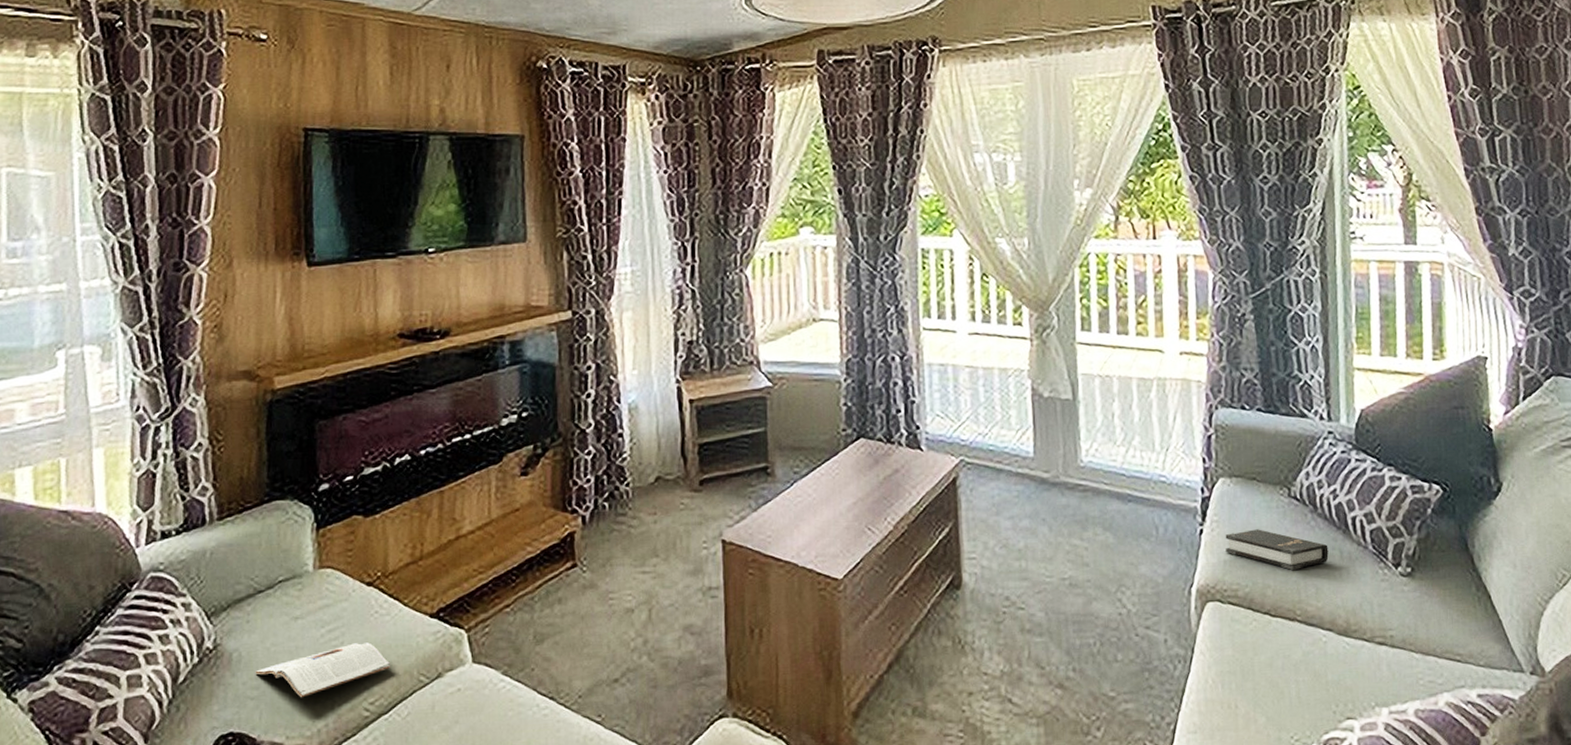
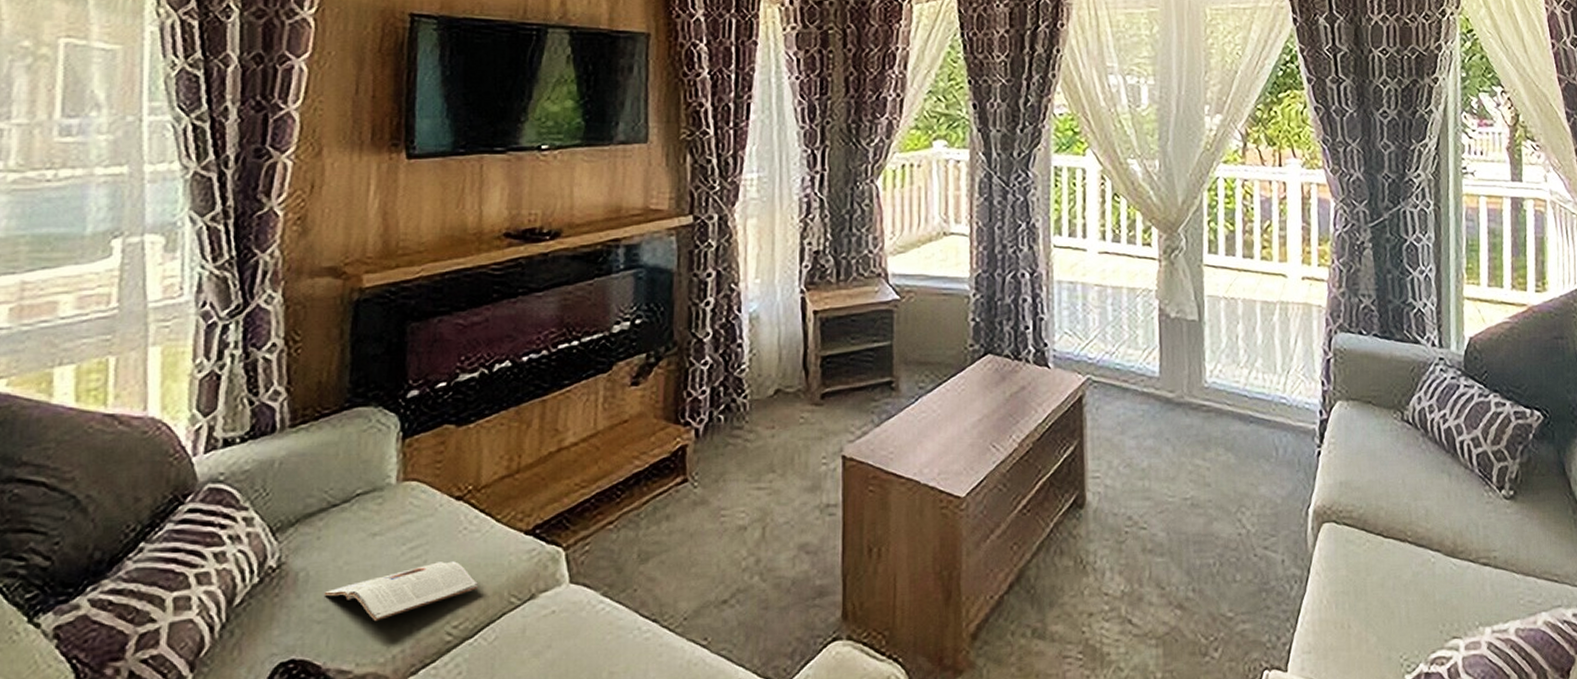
hardback book: present [1225,529,1329,571] -> none [1342,451,1438,493]

